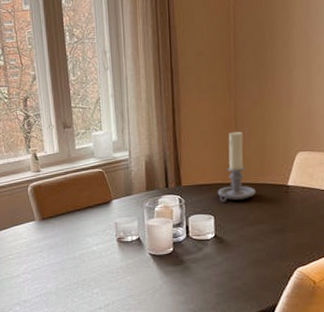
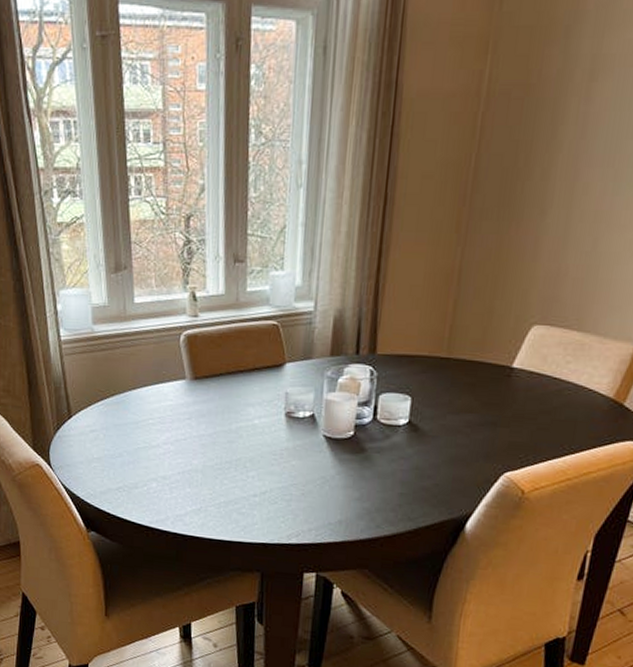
candle holder: present [217,131,256,202] -> none [420,289,470,380]

